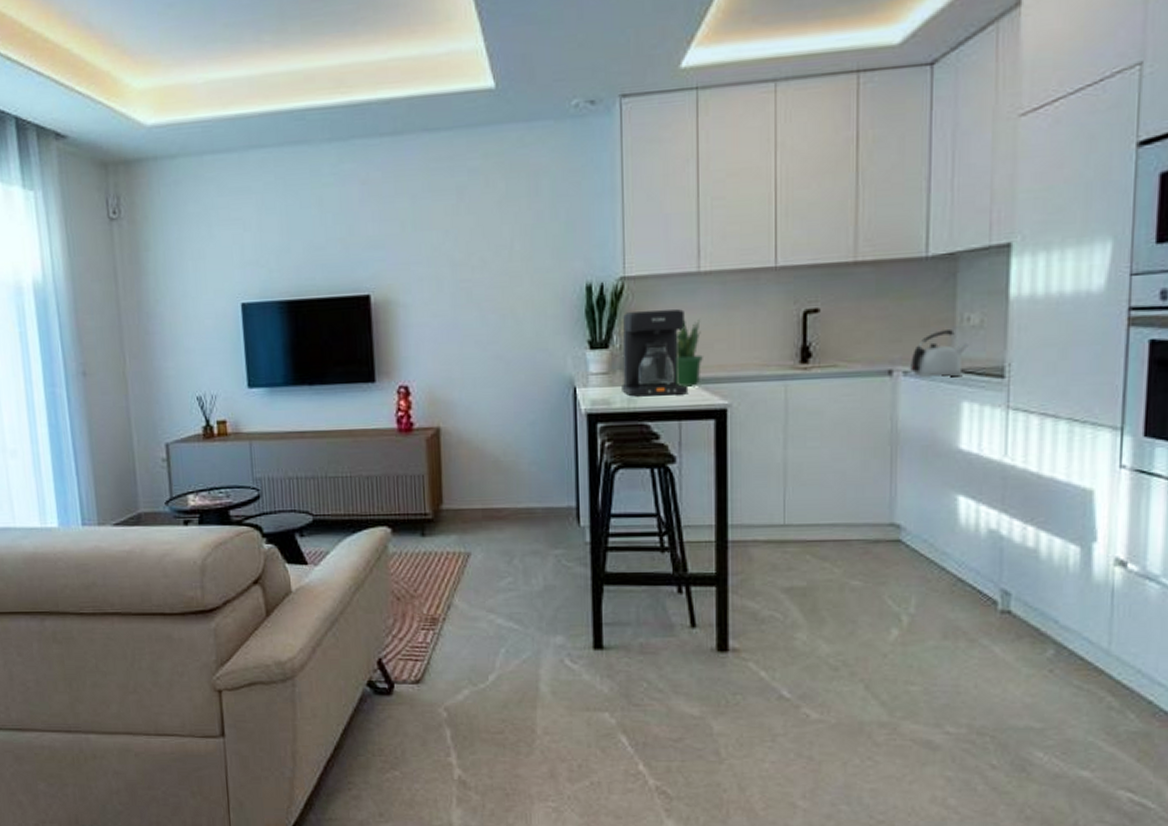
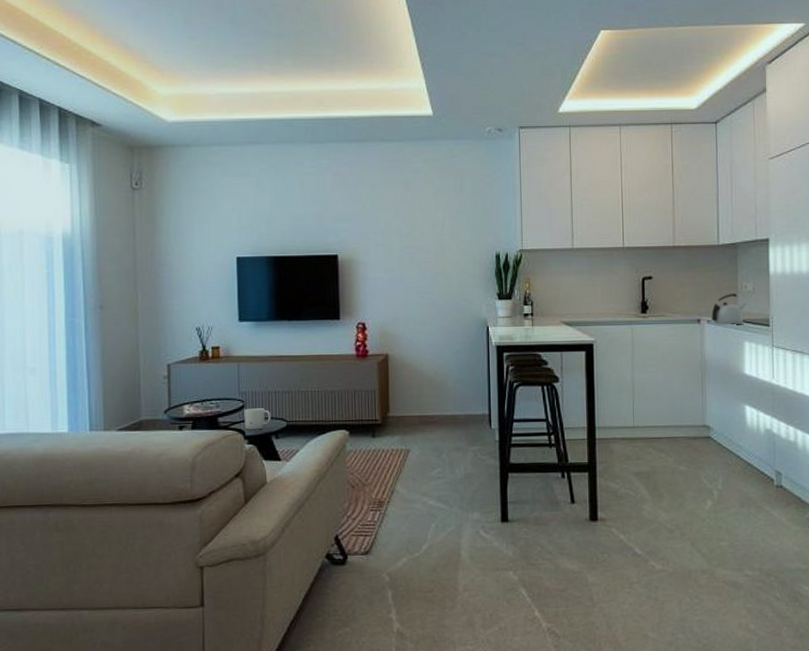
mug: none [260,497,294,526] -> present [244,407,272,430]
coffee maker: present [622,309,689,397] -> none [521,274,567,334]
planter: present [675,319,703,388] -> none [558,281,576,329]

